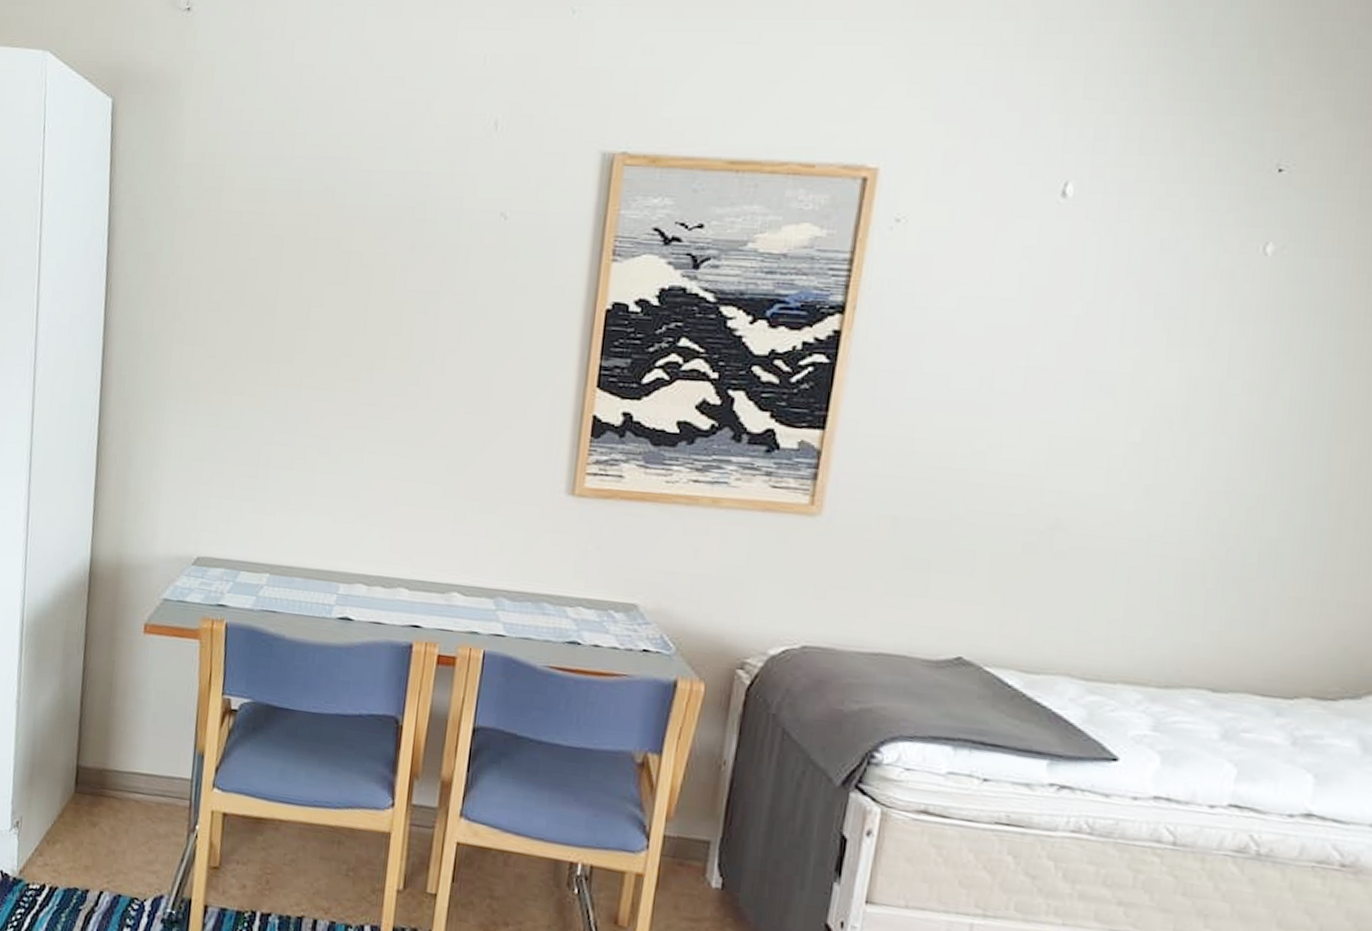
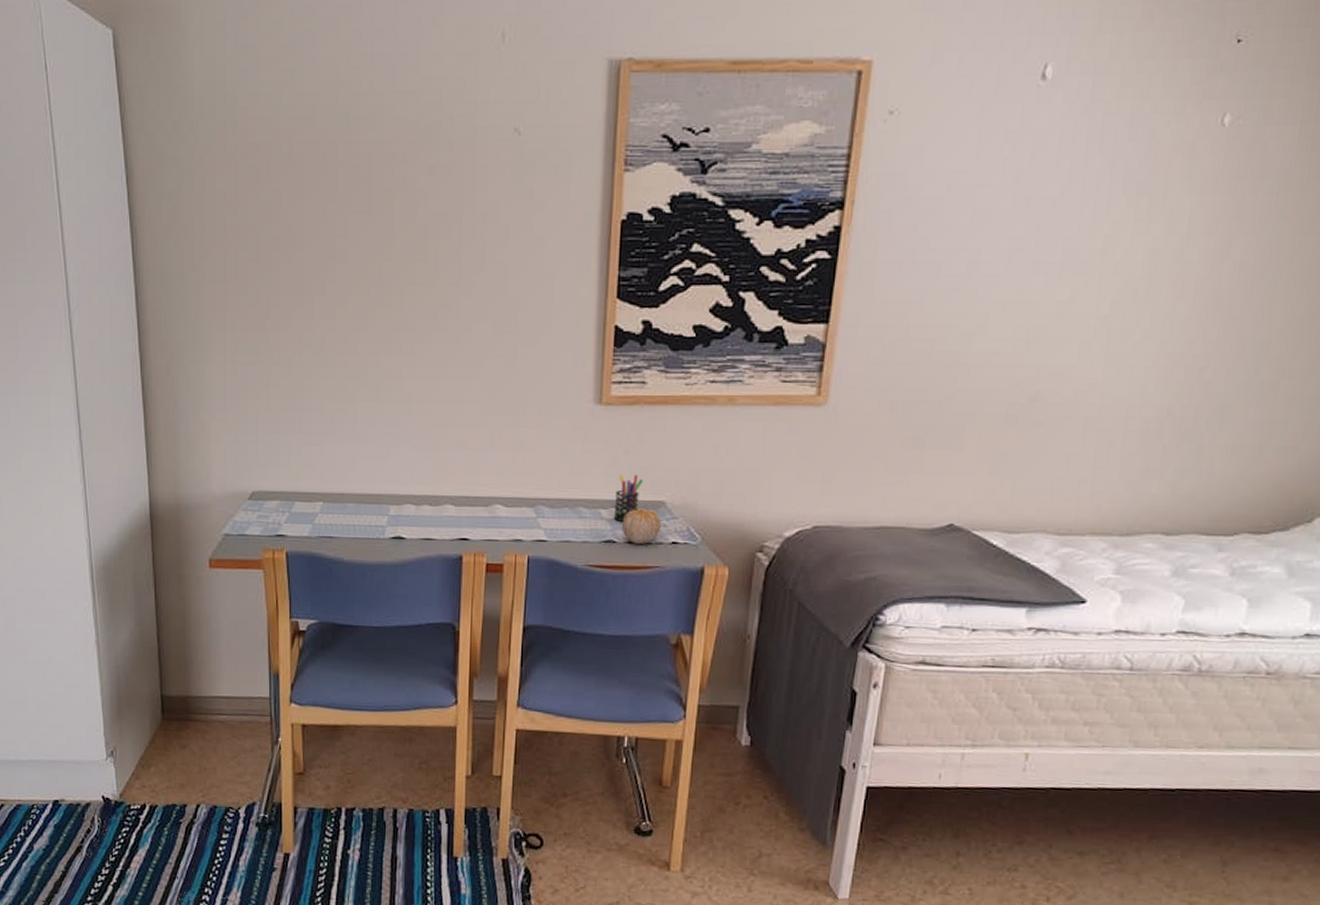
pen holder: none [579,572,614,622] -> present [613,474,643,521]
fruit: none [588,610,632,649] -> present [621,509,661,544]

